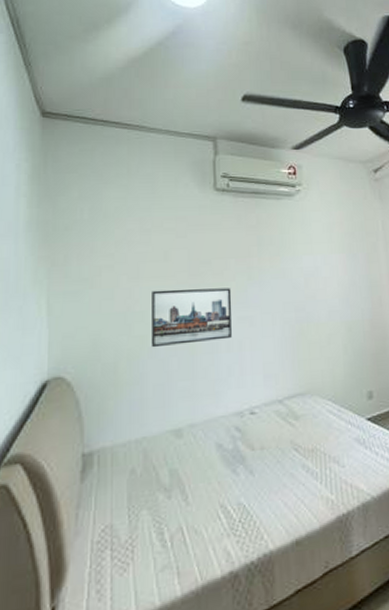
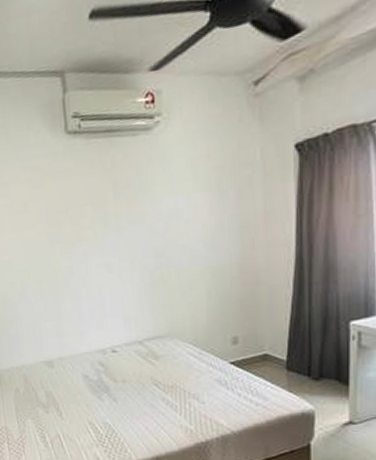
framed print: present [150,288,232,348] -> none [16,235,92,293]

